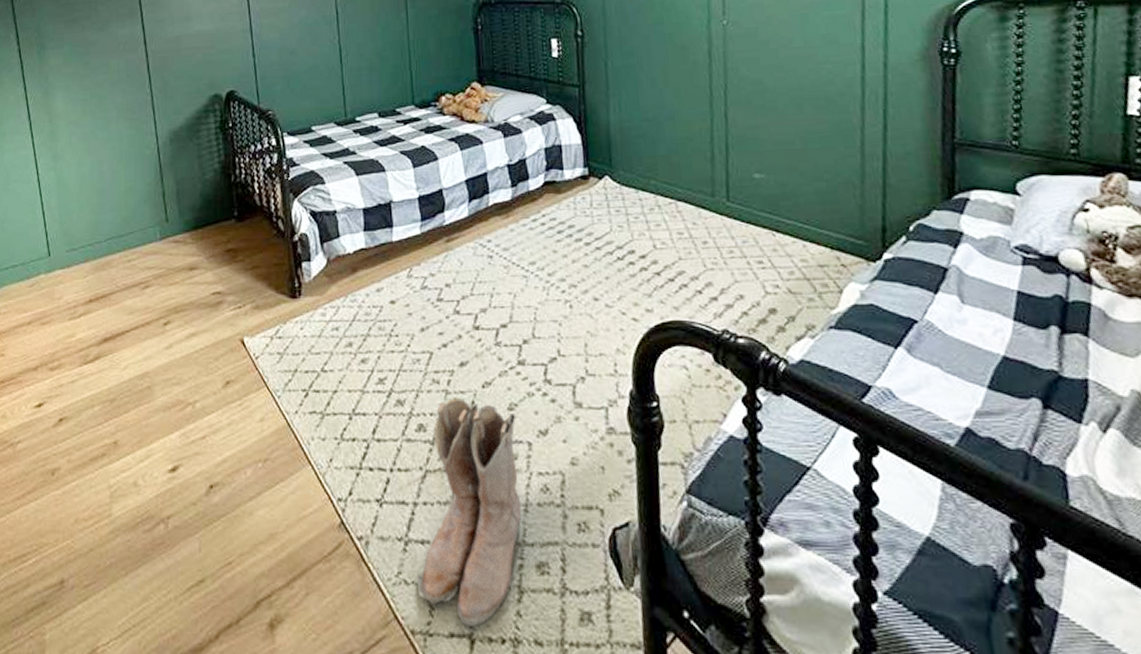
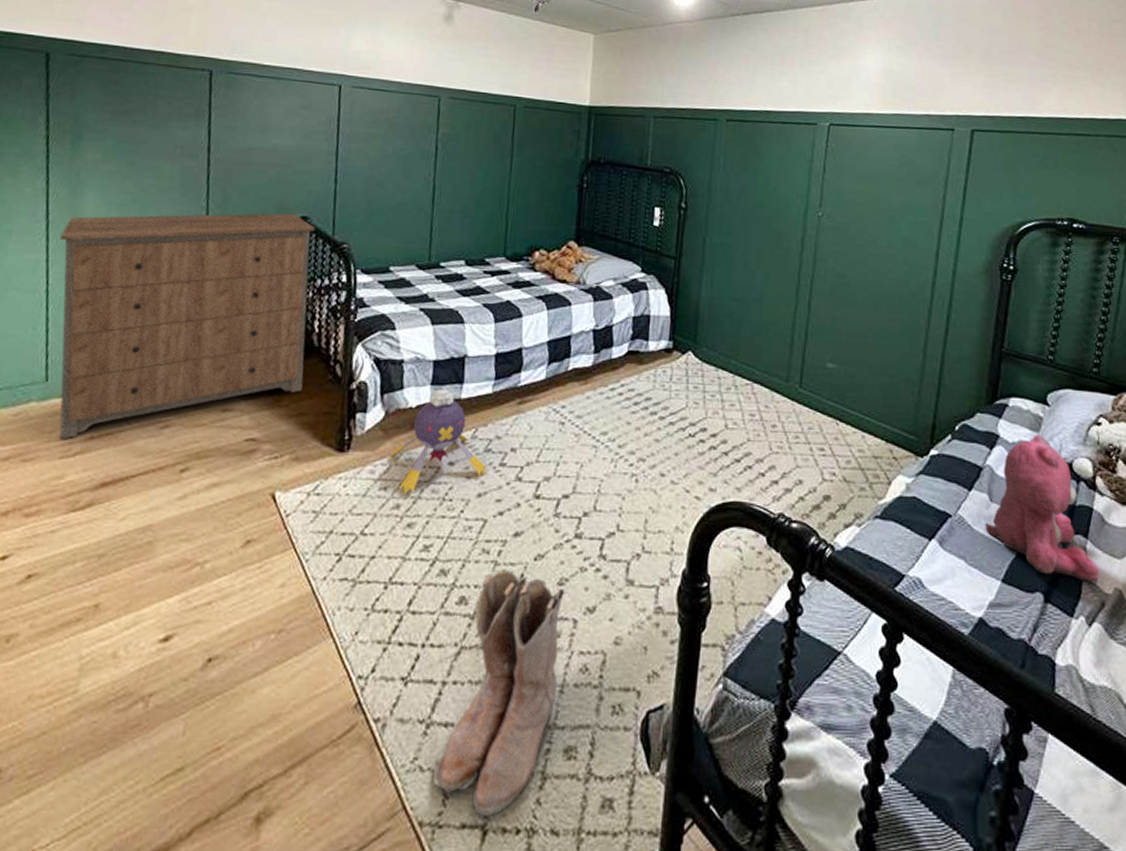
dresser: none [41,89,253,304] -> present [59,213,315,440]
plush toy: none [335,233,426,333] -> present [388,388,487,494]
teddy bear: none [959,228,1110,386] -> present [985,435,1100,584]

